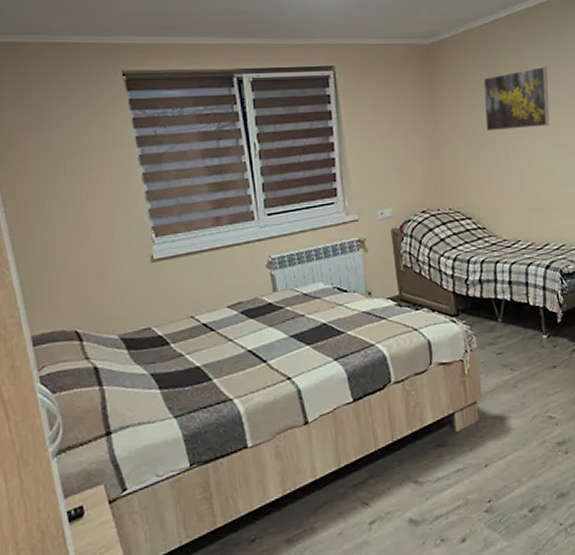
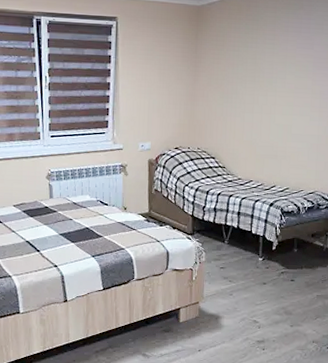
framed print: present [483,66,550,132] -> none [238,35,298,88]

